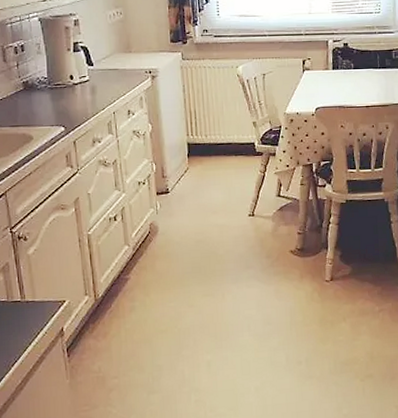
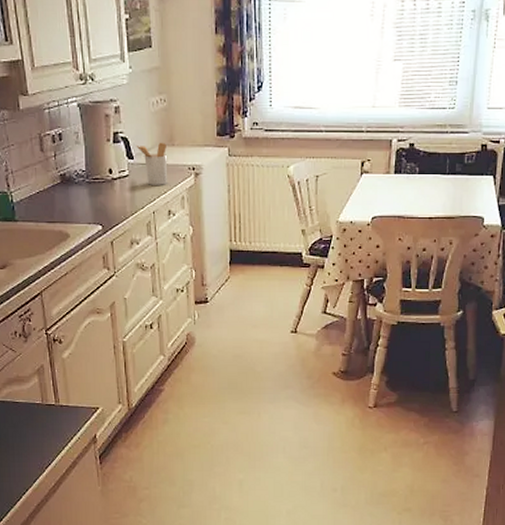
utensil holder: none [95,49,126,88] -> present [136,142,167,185]

